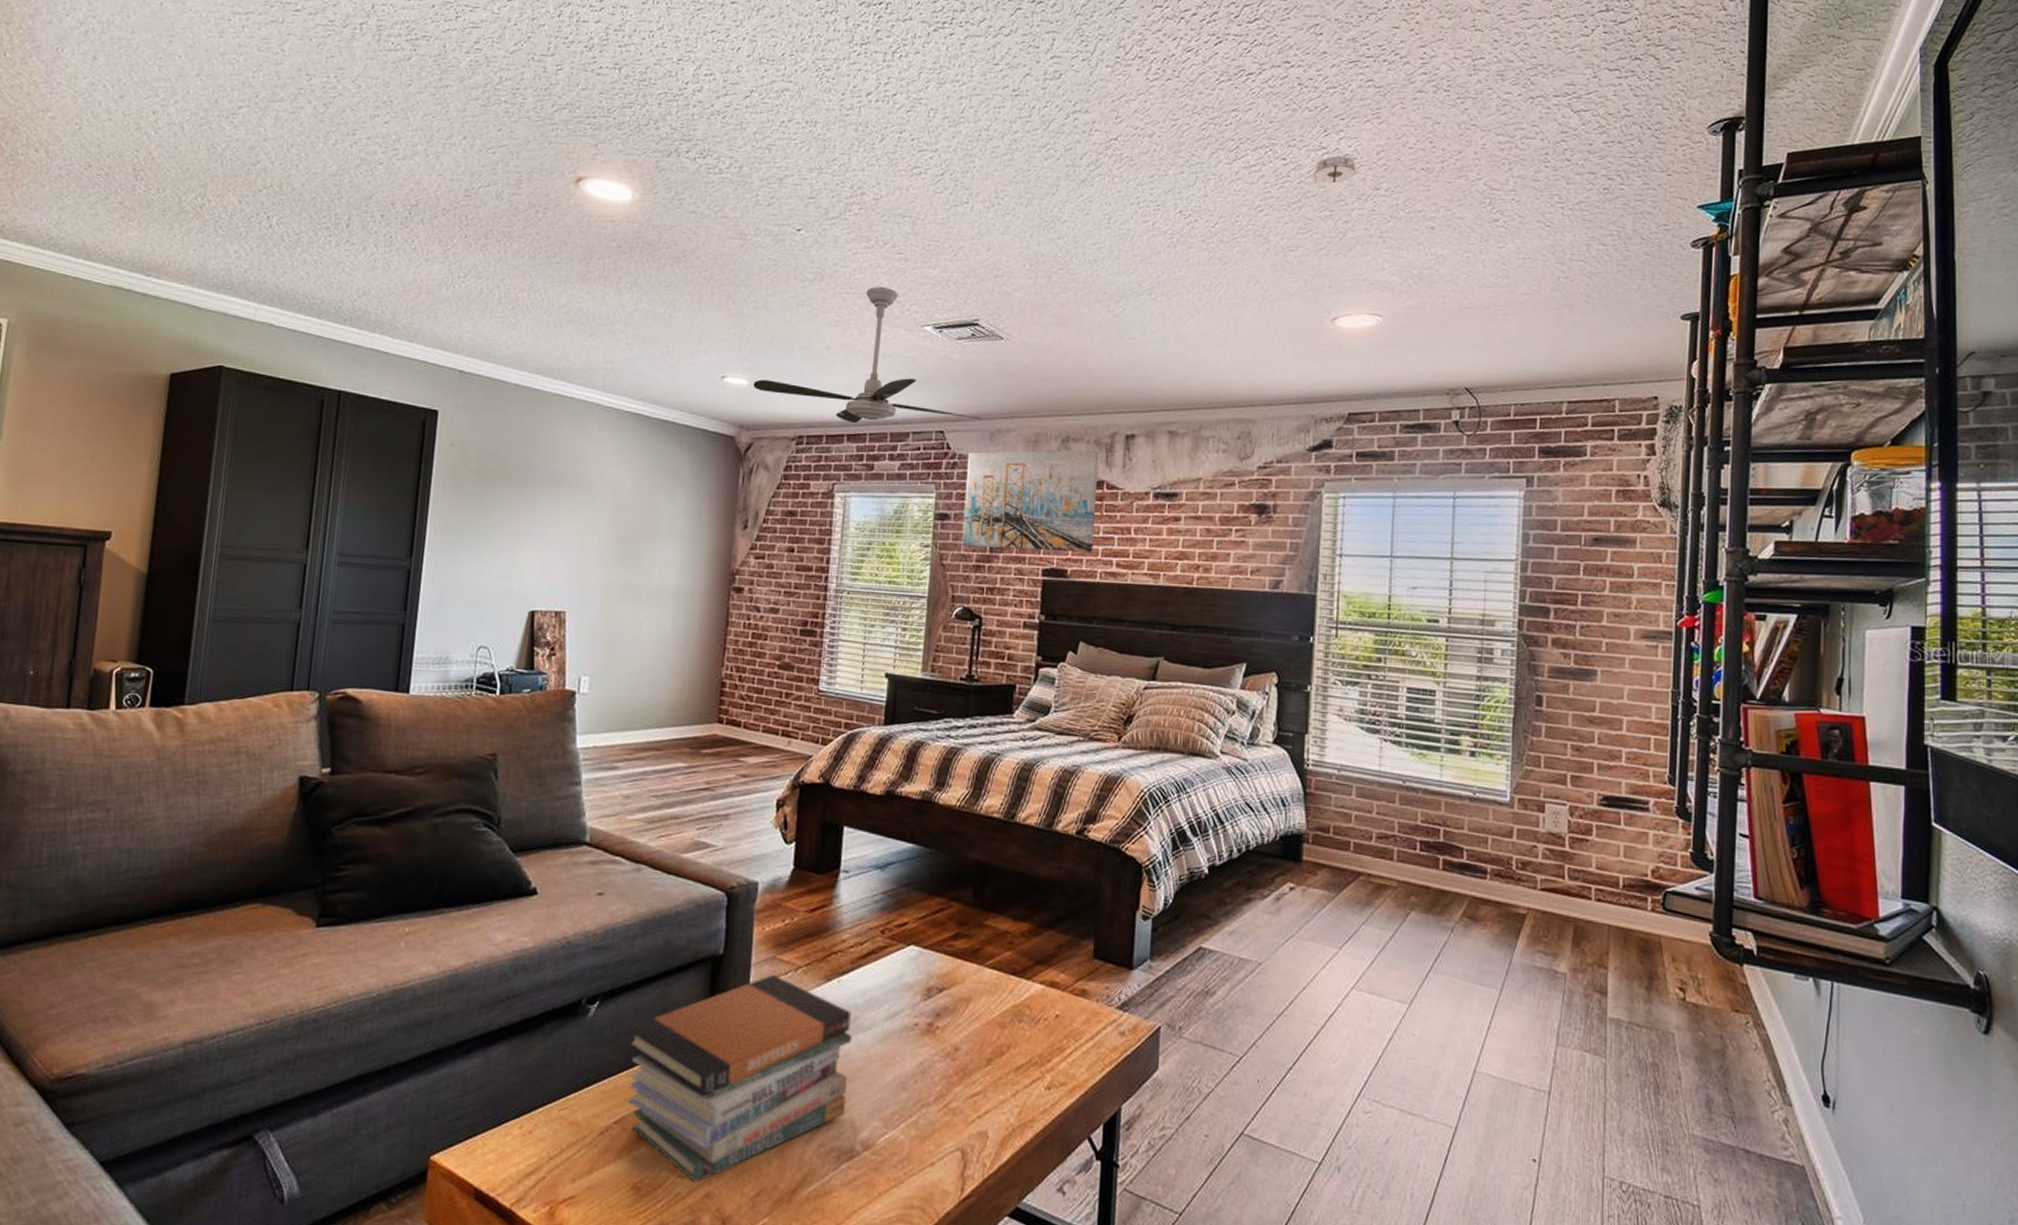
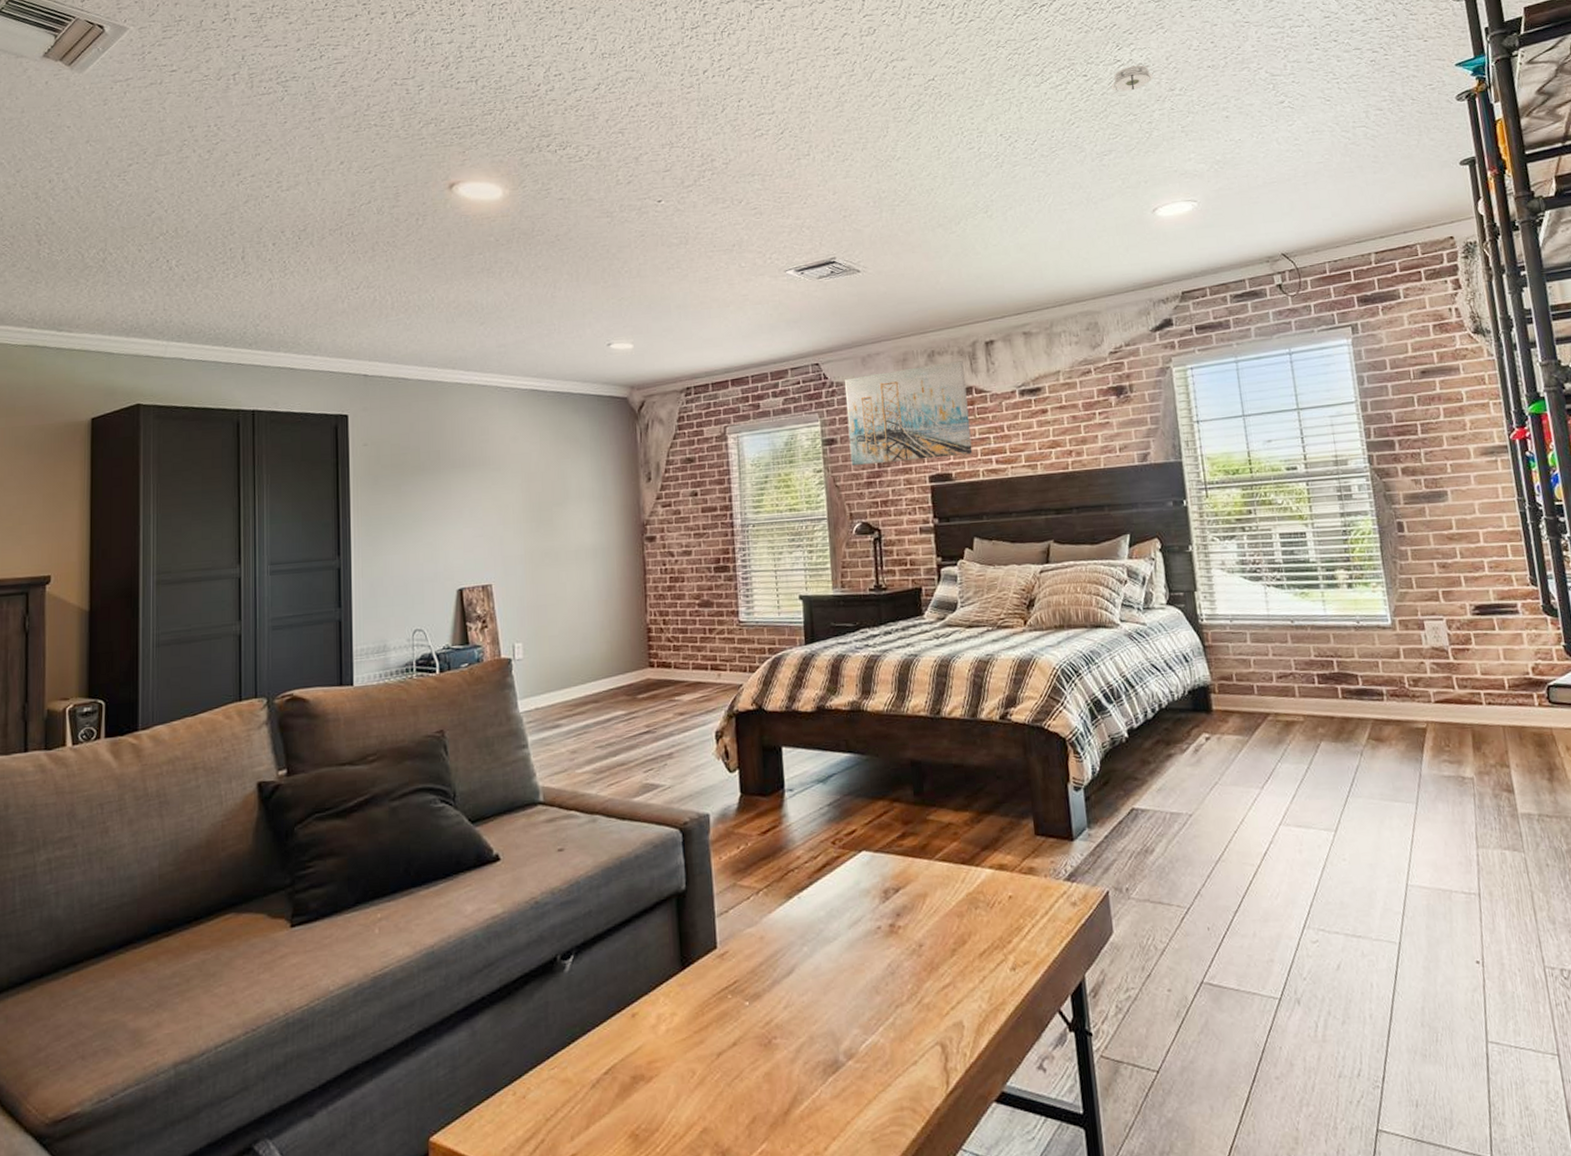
book stack: present [625,975,852,1184] -> none [604,902,825,1121]
ceiling fan: present [753,287,982,423] -> none [638,241,852,368]

